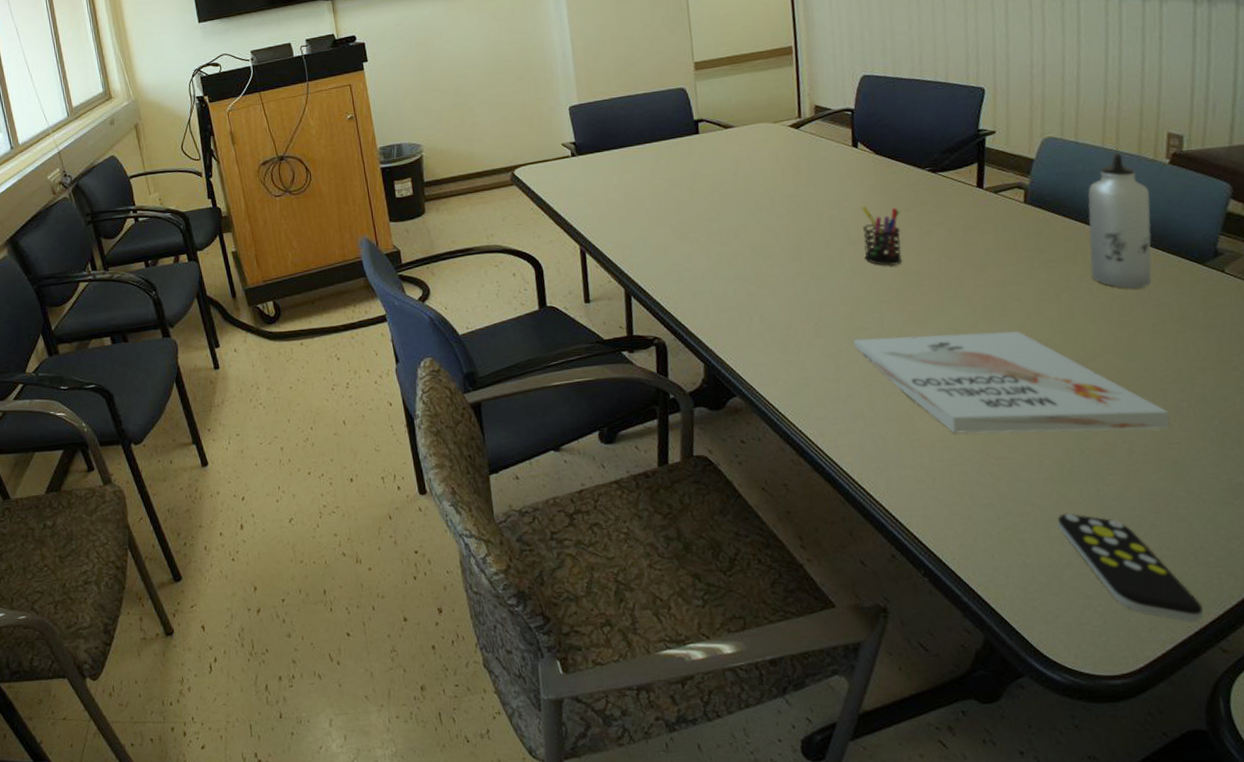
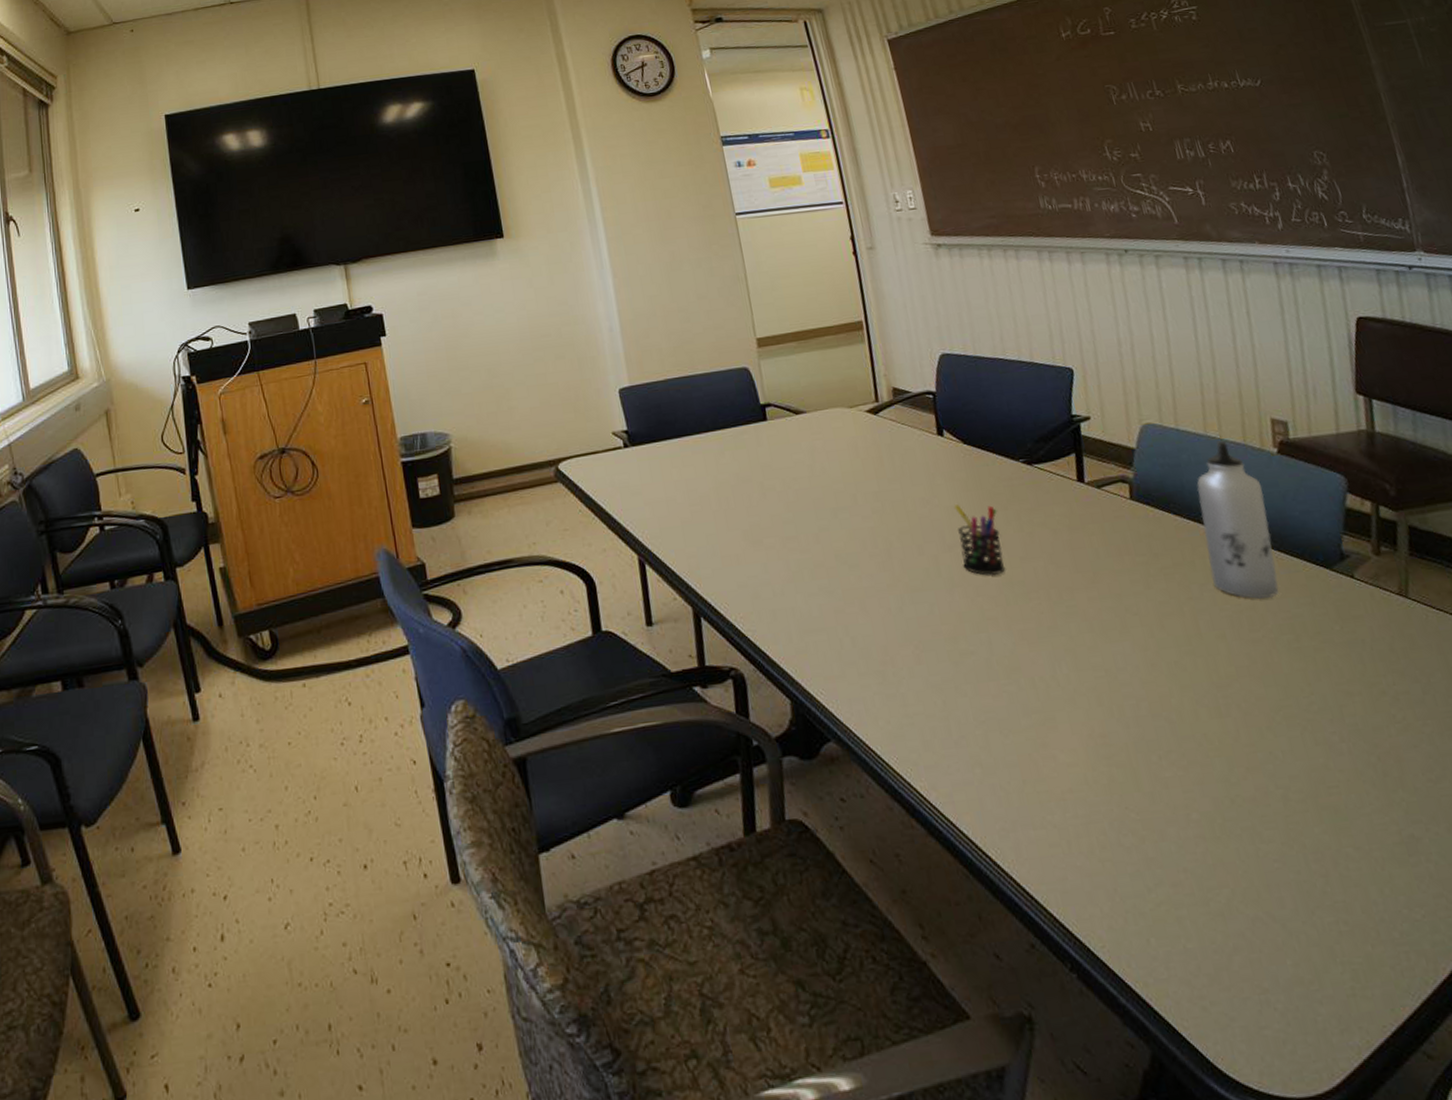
book: present [853,331,1170,434] -> none [959,652,1324,782]
remote control: present [1057,513,1203,623] -> none [1216,880,1398,1021]

